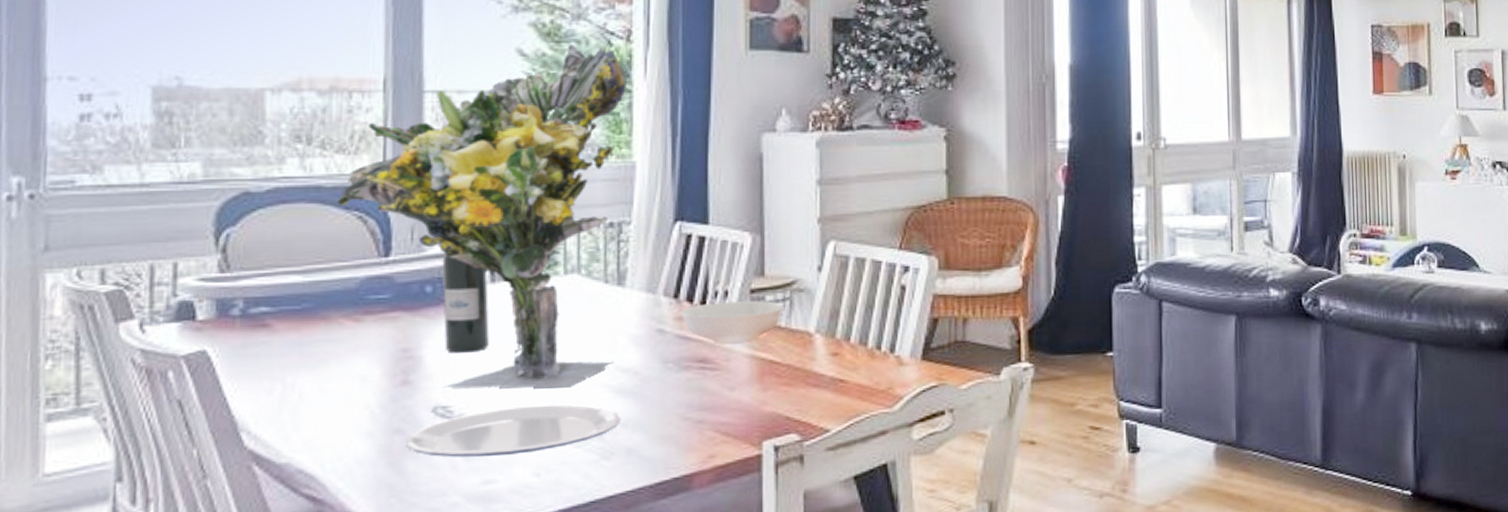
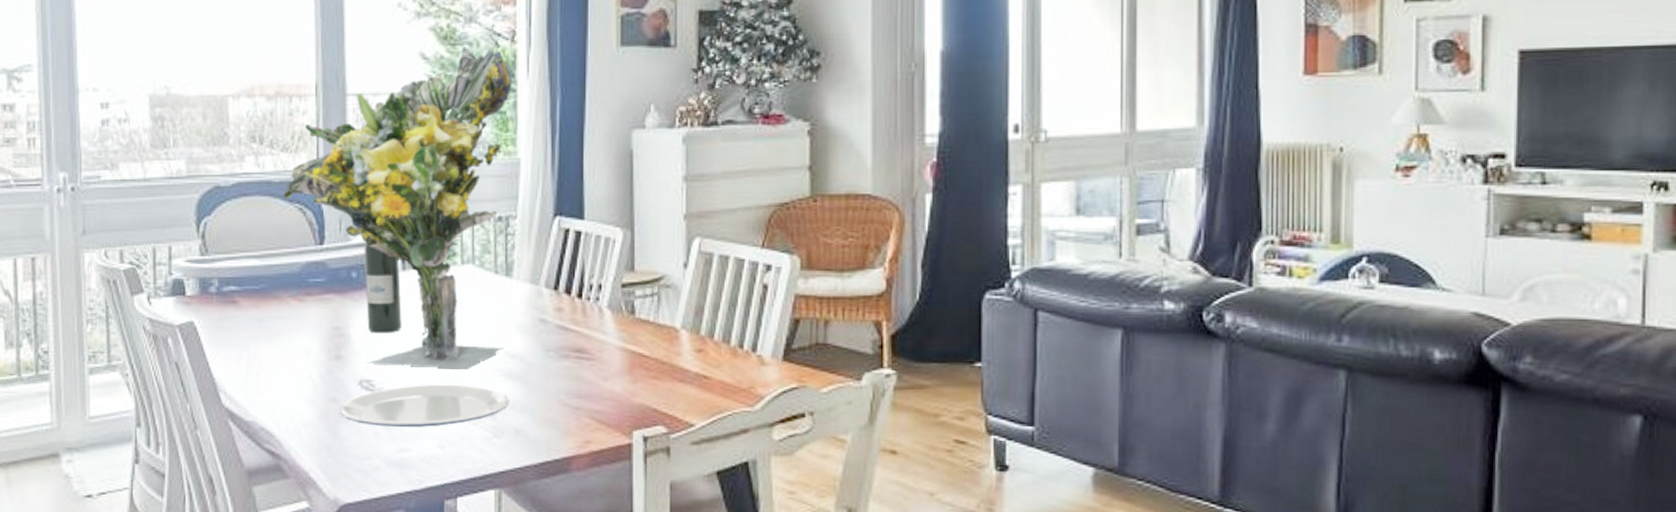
bowl: present [682,301,784,345] -> none [561,295,652,337]

